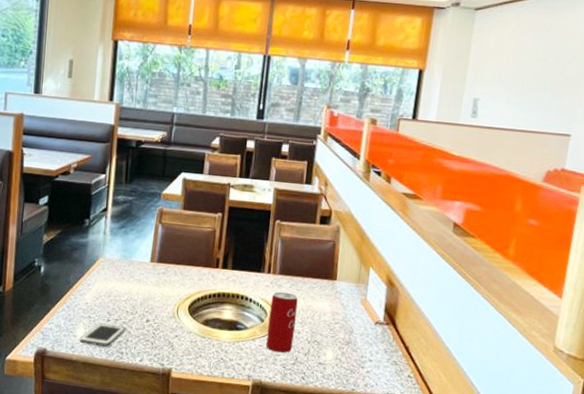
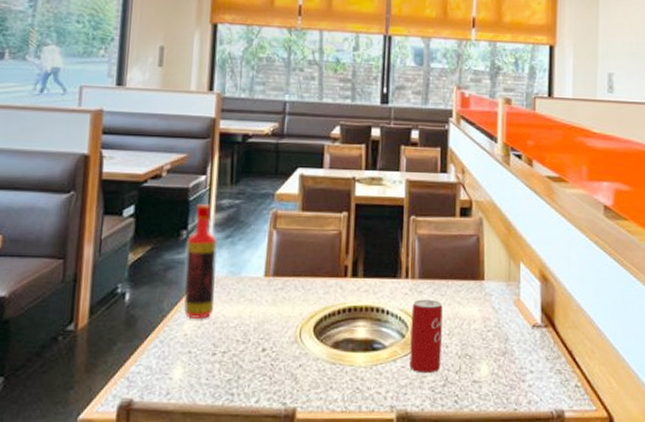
cell phone: present [79,323,126,348] -> none [176,358,236,390]
bottle: none [86,198,113,292] -> present [184,204,217,319]

